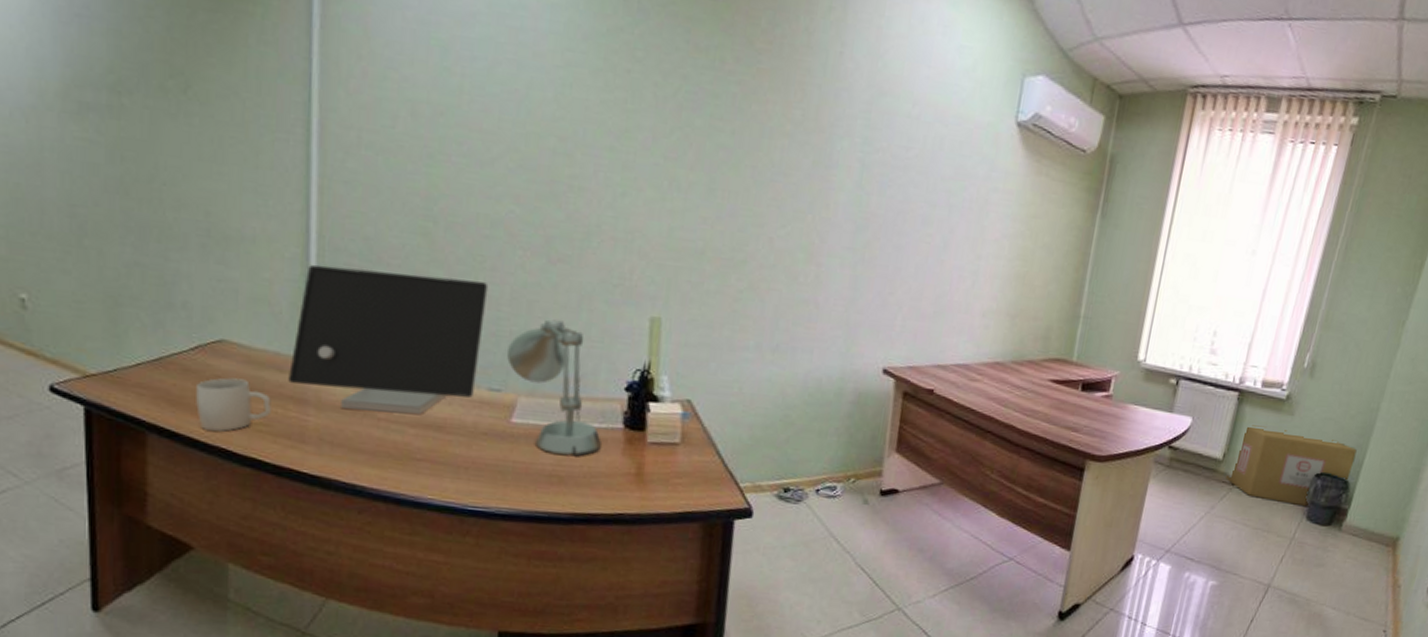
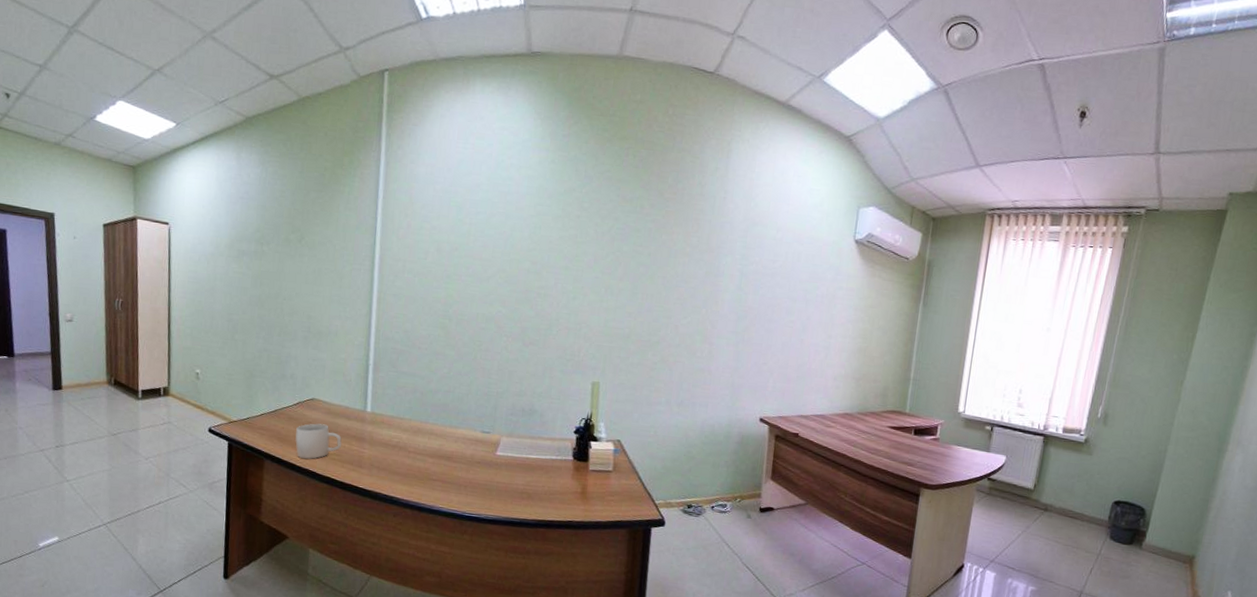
computer monitor: present [288,264,489,415] -> none [353,348,484,449]
desk lamp: present [507,320,601,457] -> none [495,384,557,480]
cardboard box: present [1225,425,1357,508] -> none [1037,462,1150,529]

